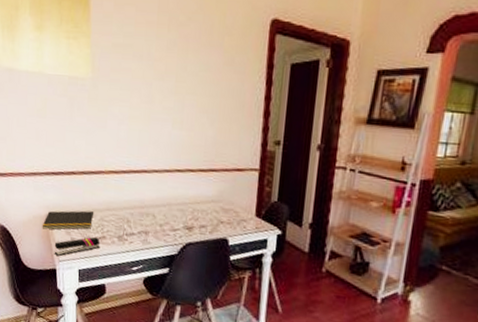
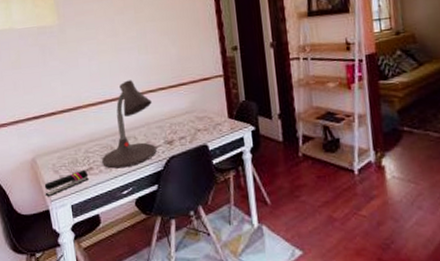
notepad: present [42,210,94,230] -> none [30,146,79,173]
desk lamp: none [116,154,178,244] -> present [102,80,157,169]

